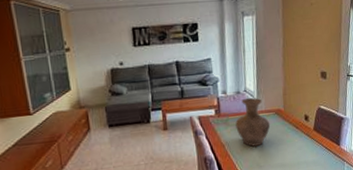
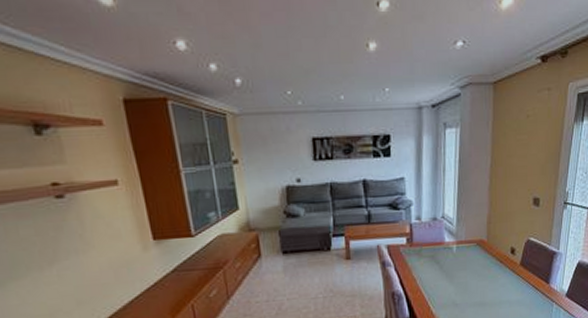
vase: present [235,98,271,147] -> none [430,226,470,282]

